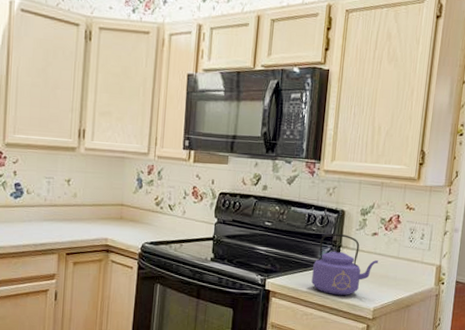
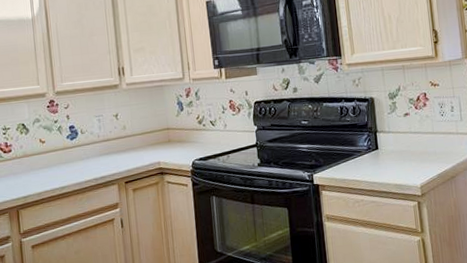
kettle: present [311,233,379,296] -> none [354,120,416,179]

